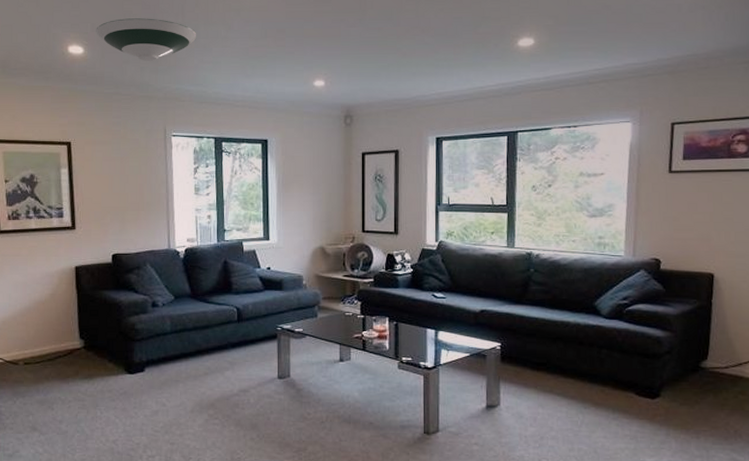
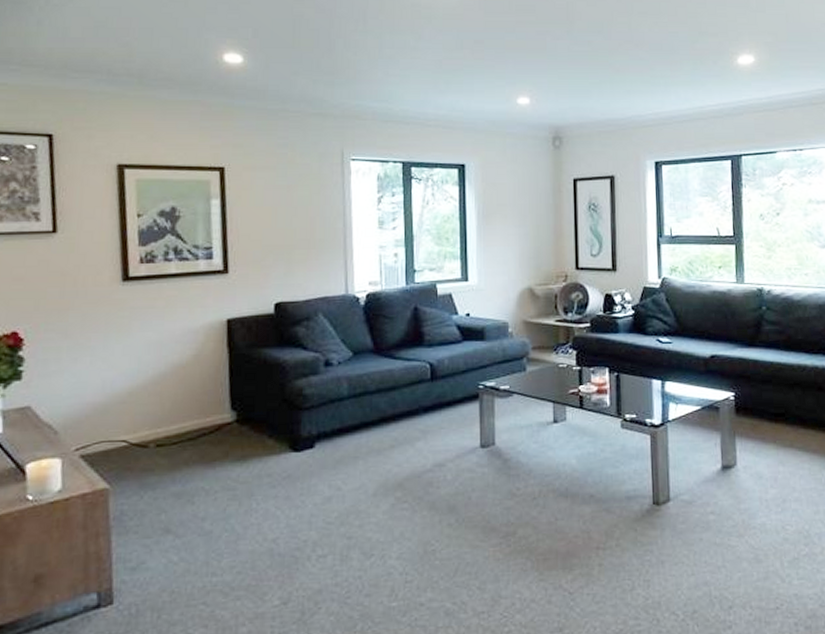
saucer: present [96,18,197,61] -> none [258,23,381,73]

